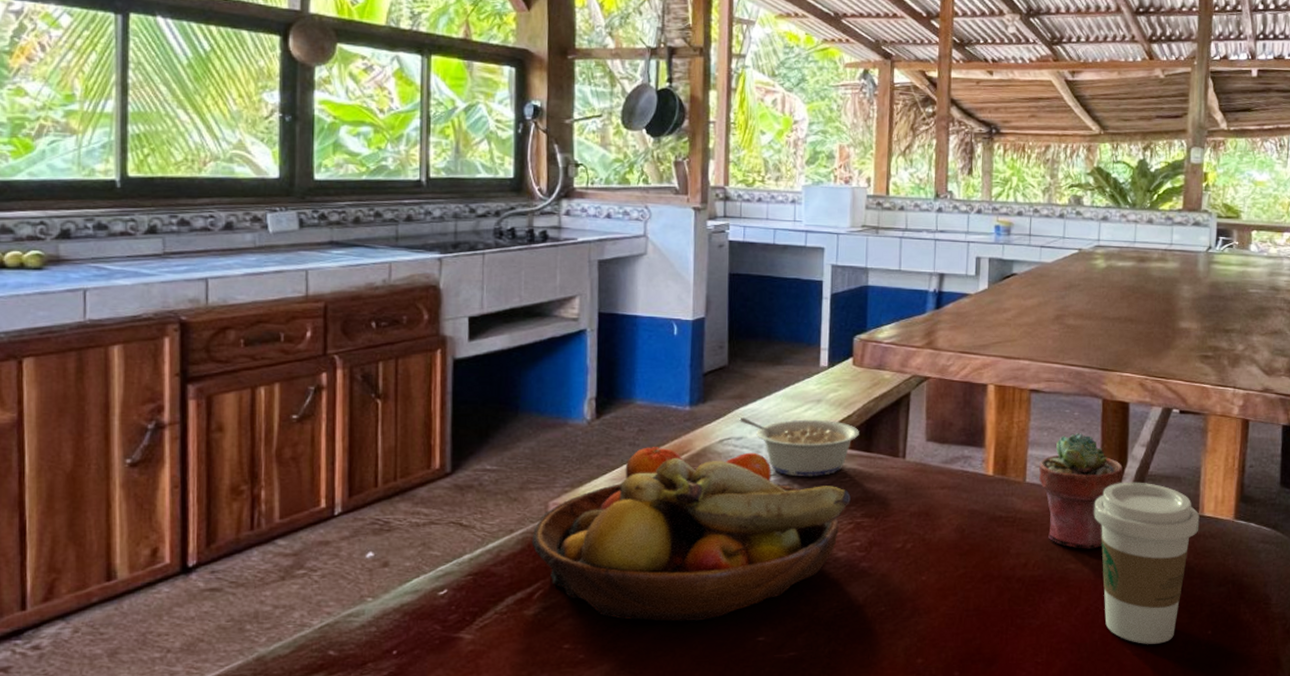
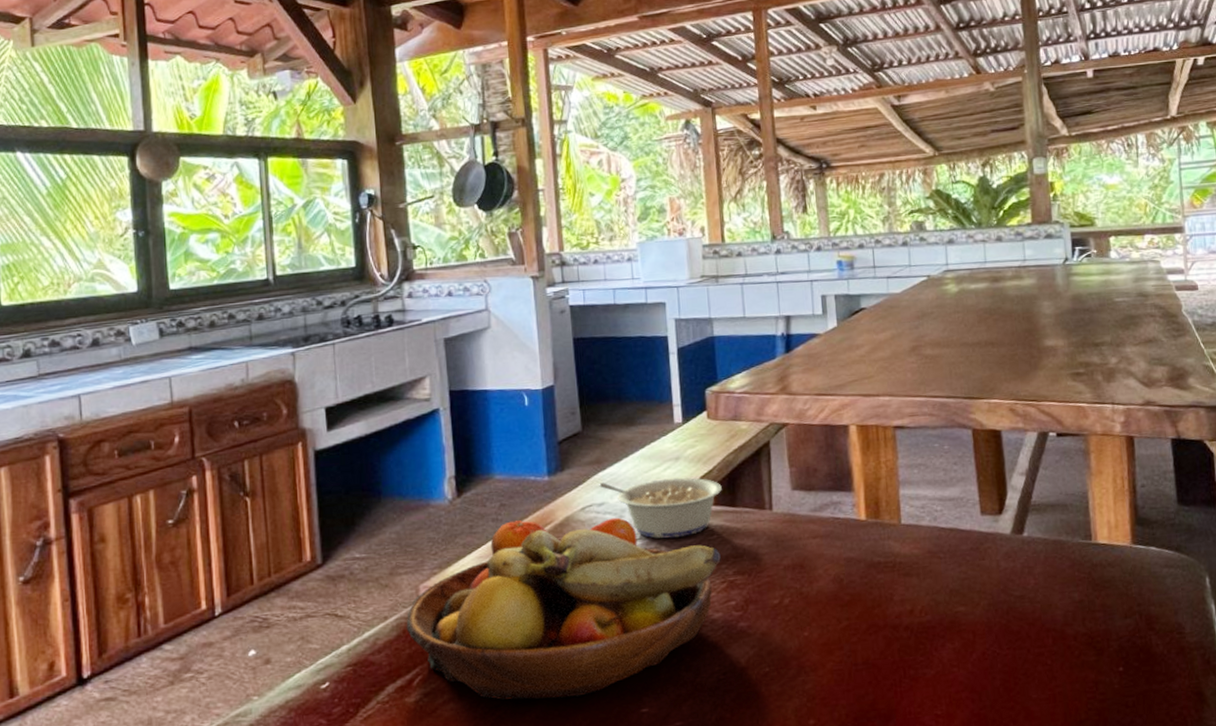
potted succulent: present [1038,433,1124,549] -> none [912,467,1005,590]
coffee cup: present [1094,482,1200,644] -> none [977,513,1095,687]

